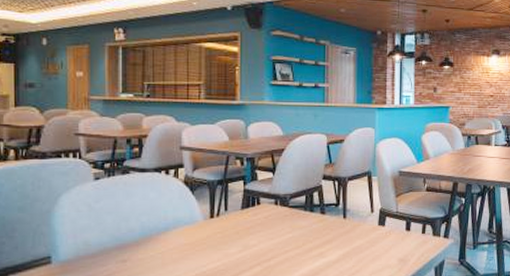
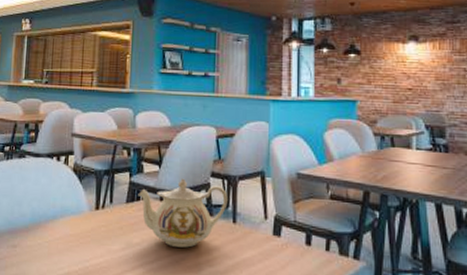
teapot: none [253,183,339,244] -> present [138,178,228,248]

